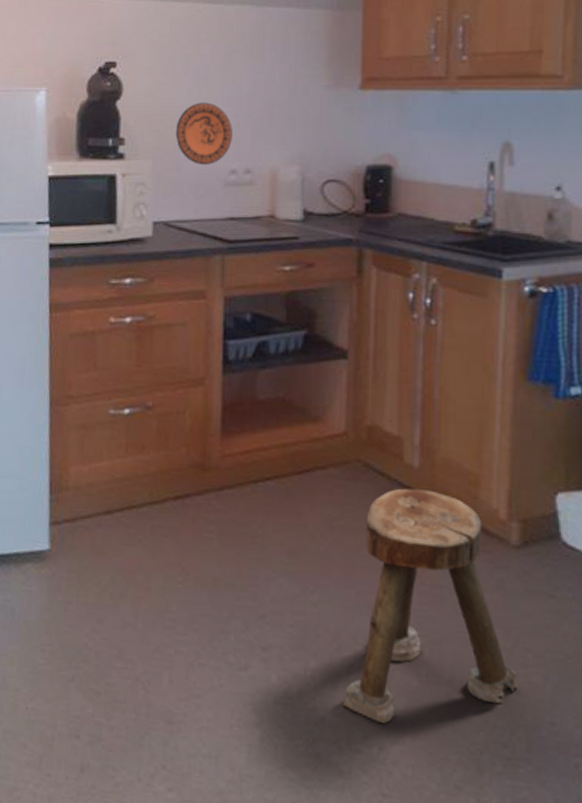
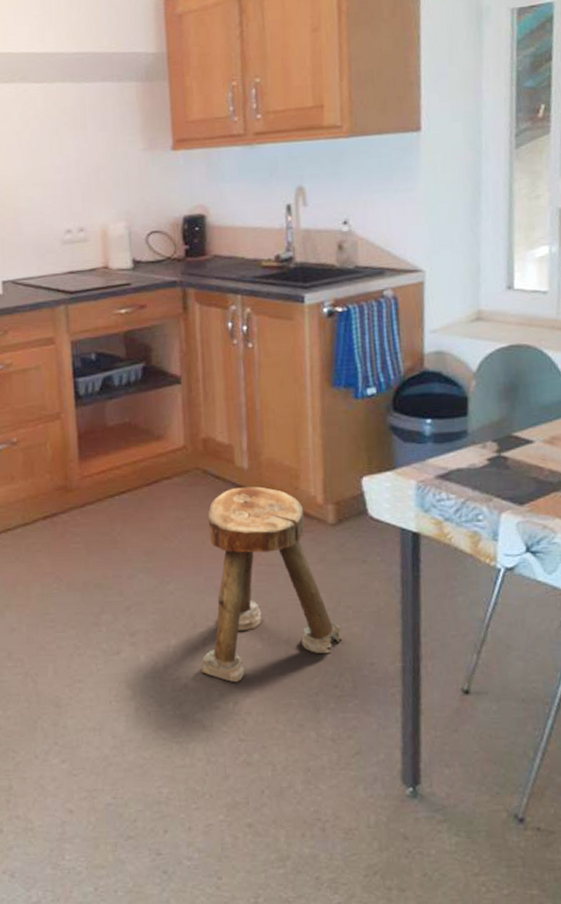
decorative plate: present [175,102,232,165] -> none [14,171,65,227]

